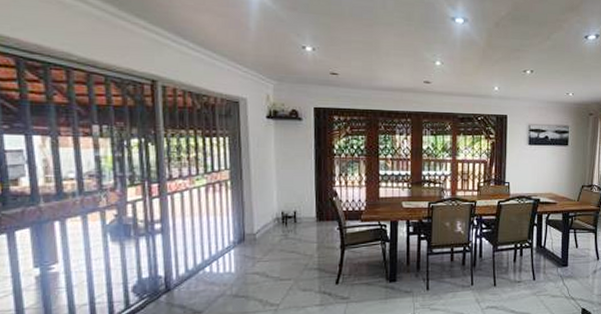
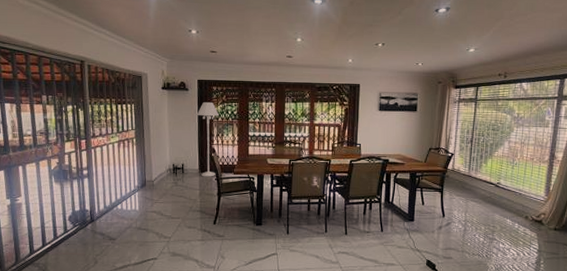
floor lamp: none [313,135,341,226] -> present [196,102,219,177]

